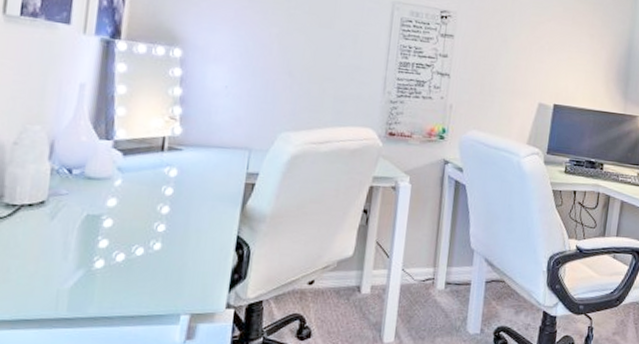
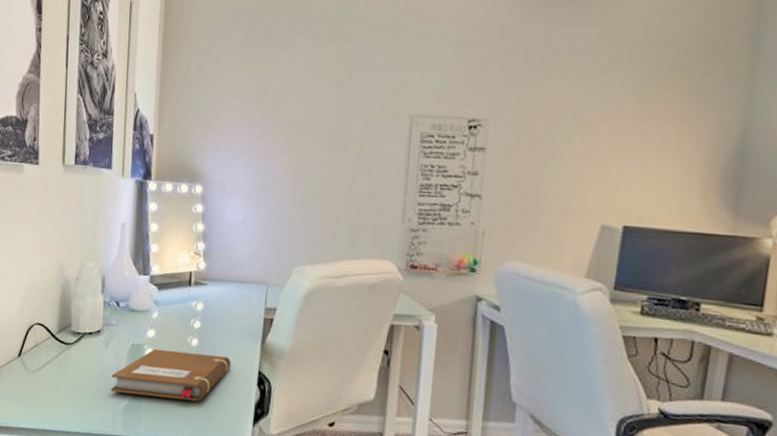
notebook: none [54,218,207,272] -> present [110,348,231,402]

